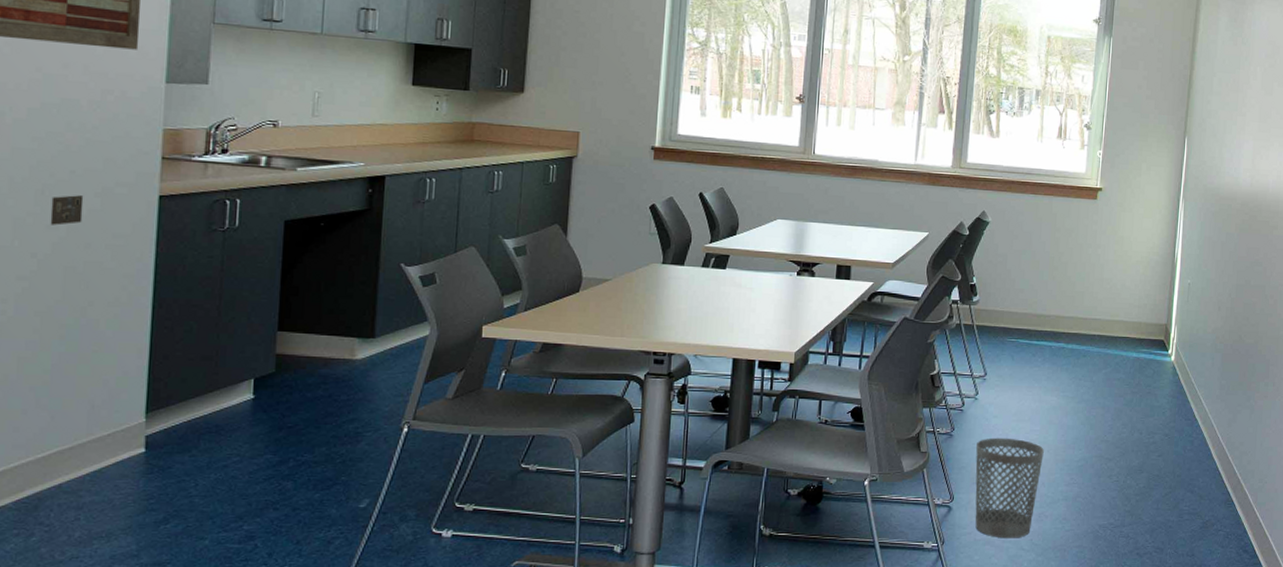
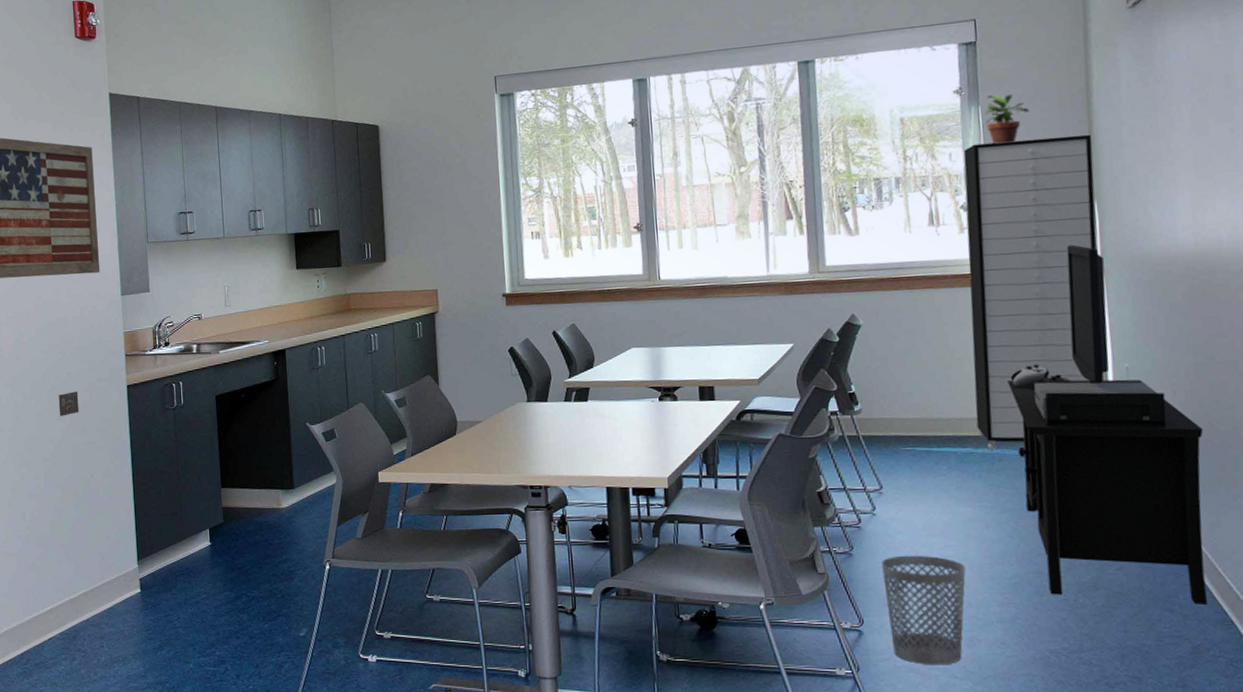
storage cabinet: none [1070,71,1191,346] -> present [963,134,1097,450]
media console: none [1099,172,1235,488] -> present [1008,244,1207,606]
potted plant: none [1114,29,1149,75] -> present [984,95,1029,144]

